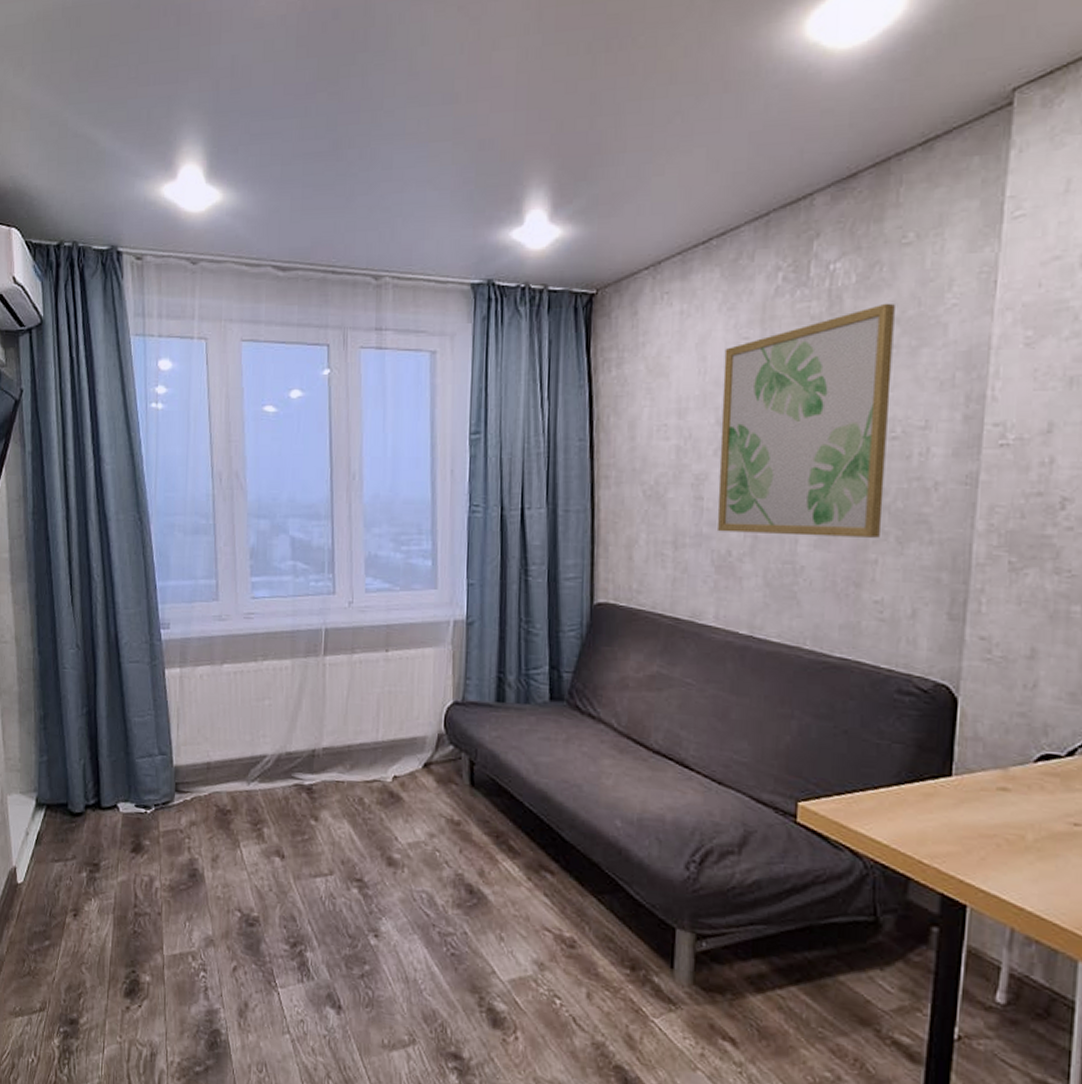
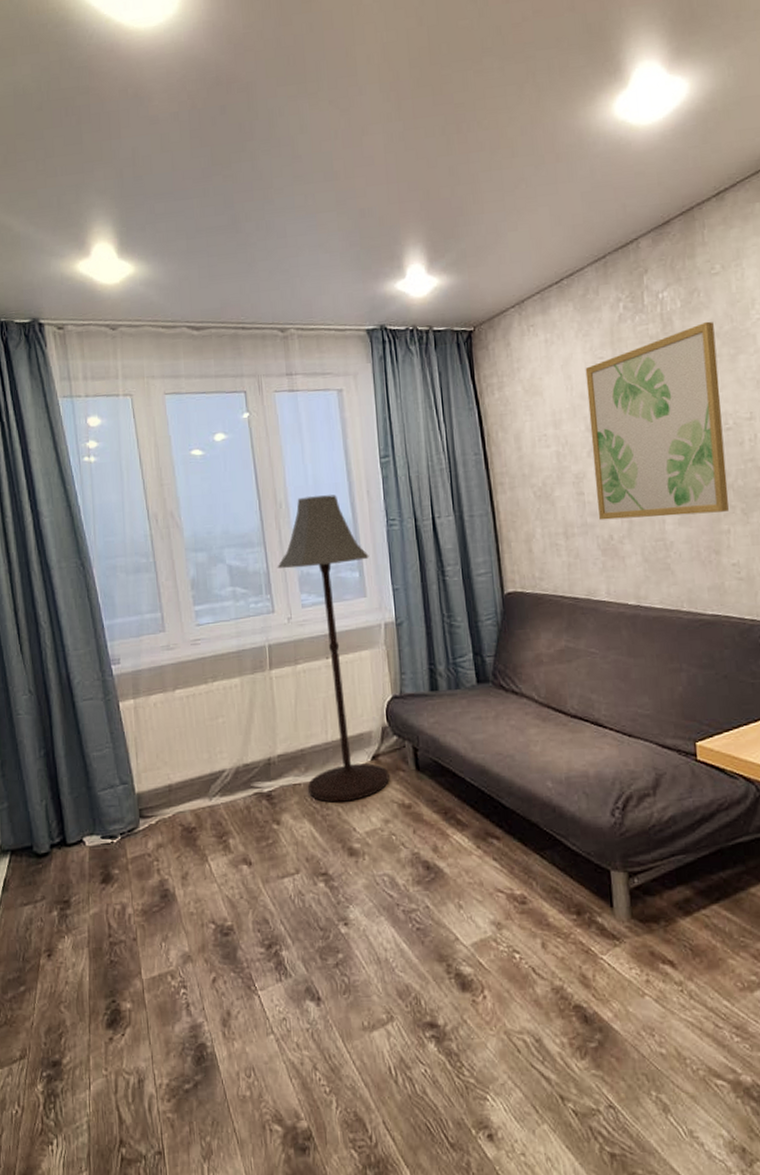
floor lamp: none [343,470,445,808] -> present [277,494,389,803]

